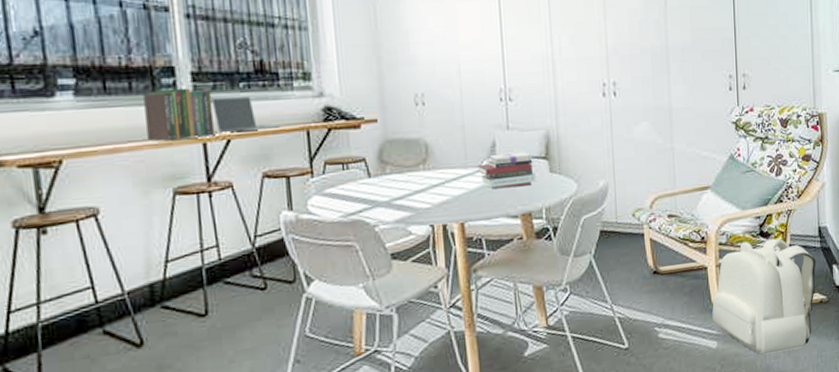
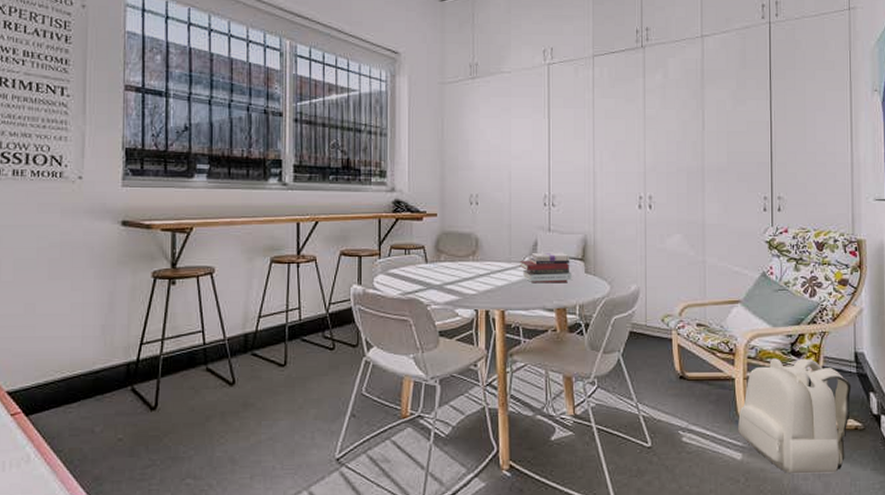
books: present [143,87,216,142] -> none [256,177,308,219]
laptop: present [210,95,280,133] -> none [306,187,358,216]

